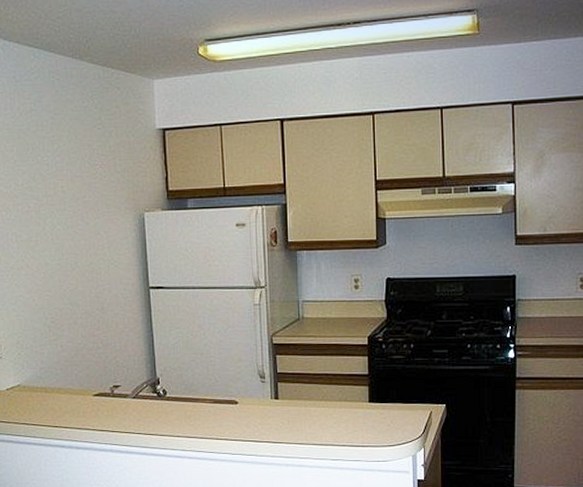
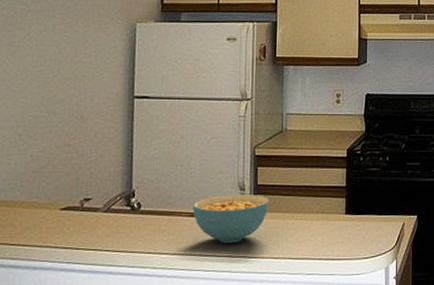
cereal bowl: none [215,381,290,429] -> present [192,194,269,243]

